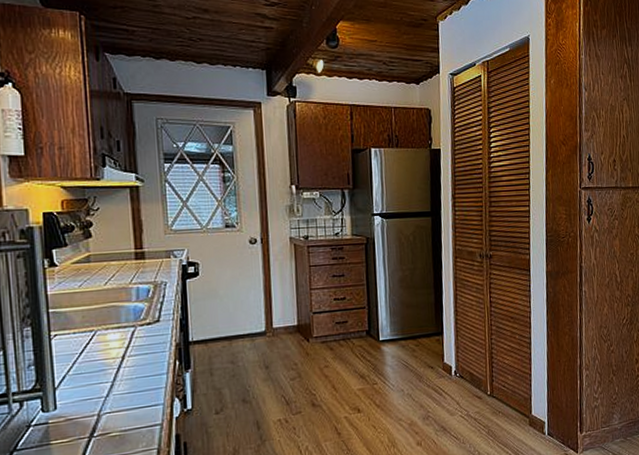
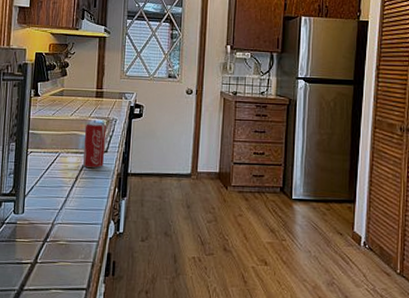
beverage can: none [125,288,156,343] -> present [82,122,107,168]

